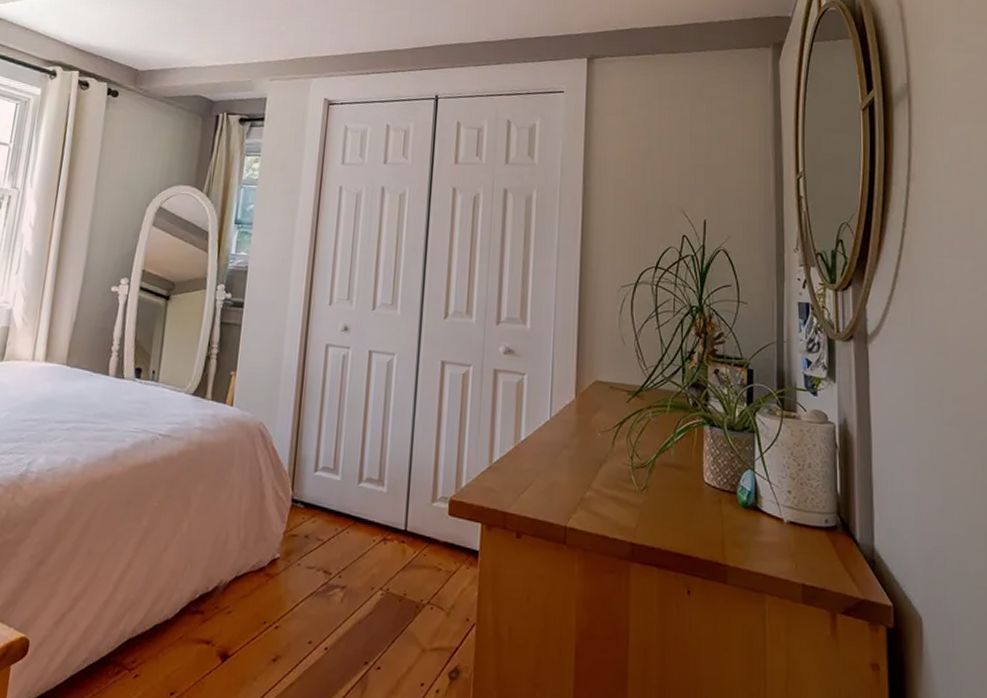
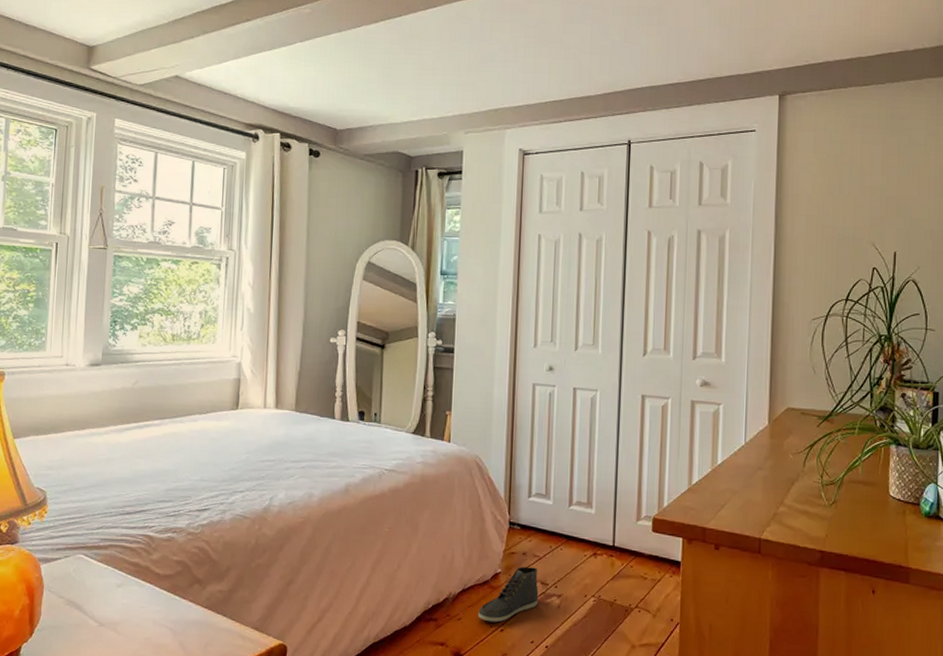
sneaker: none [251,551,321,618] -> present [478,566,539,623]

